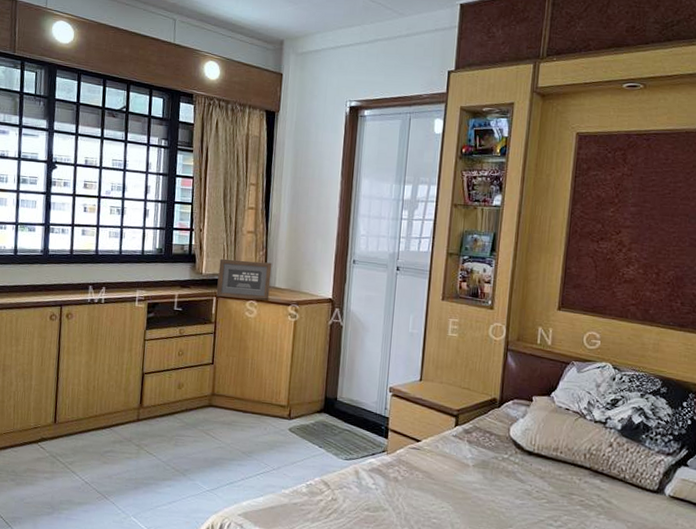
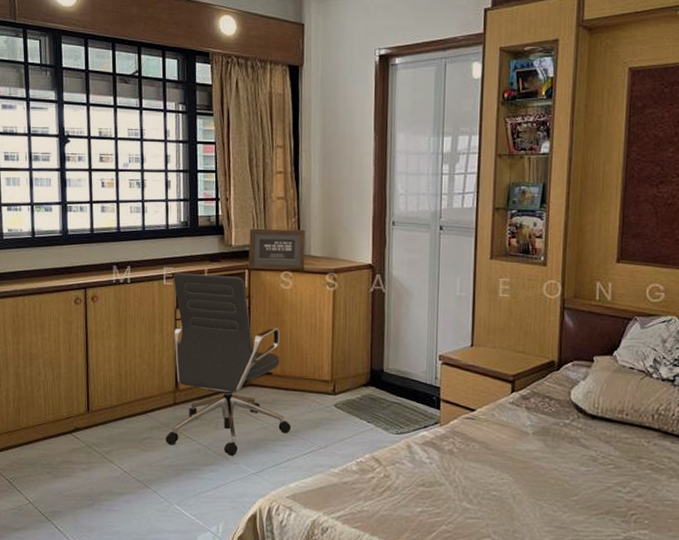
office chair: none [127,296,247,472] -> present [166,272,292,456]

